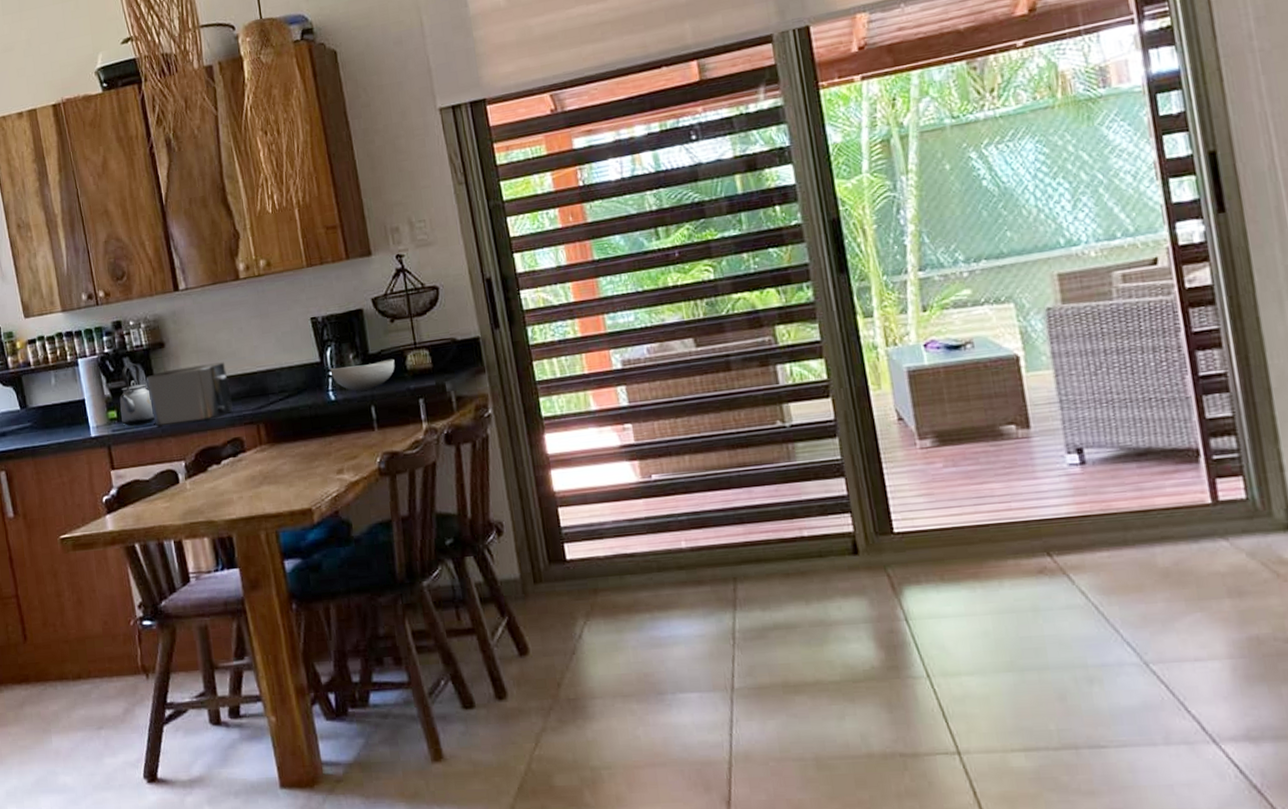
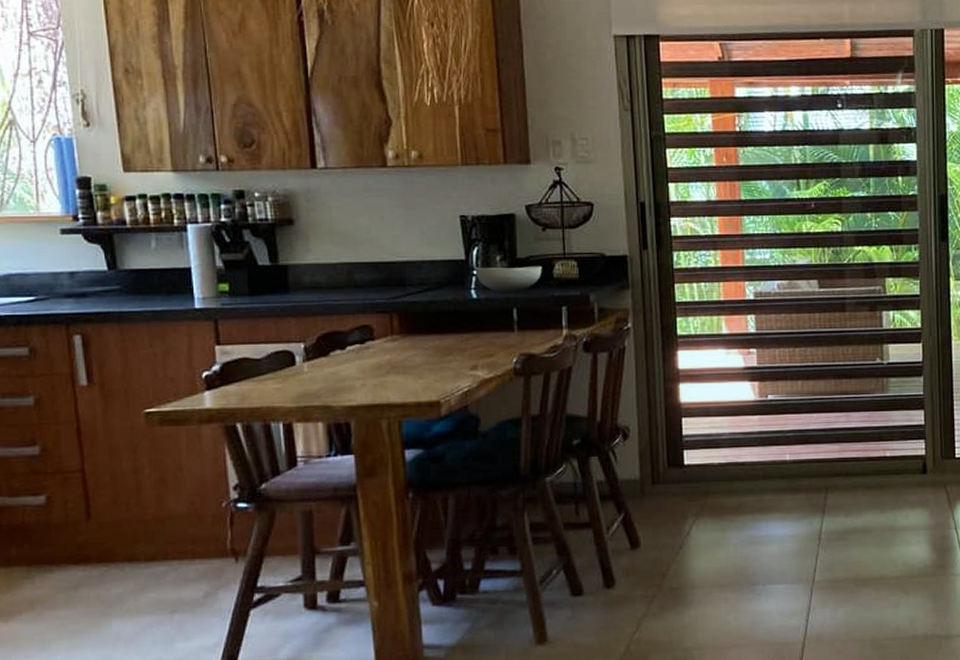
kettle: present [119,364,154,427] -> none [234,238,274,302]
toaster: present [145,362,233,428] -> none [267,248,365,307]

